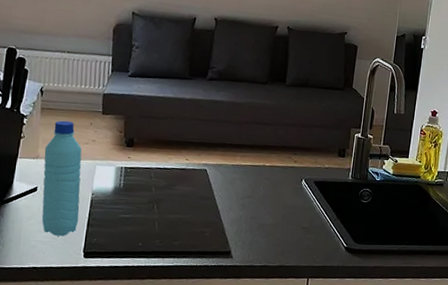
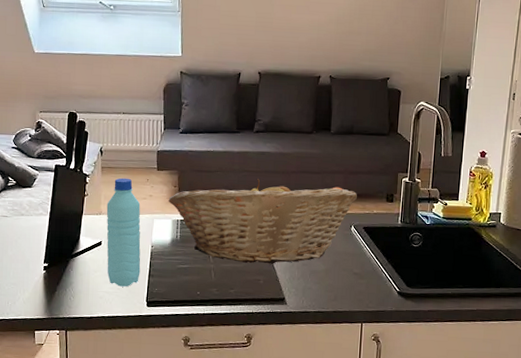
fruit basket: none [112,127,309,216] -> present [168,178,357,264]

